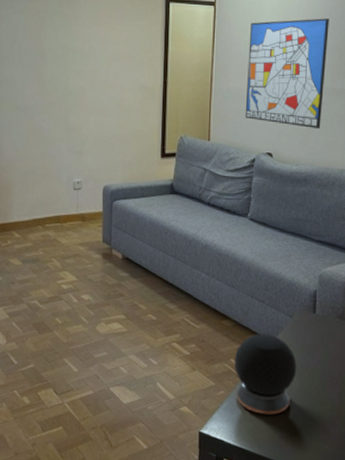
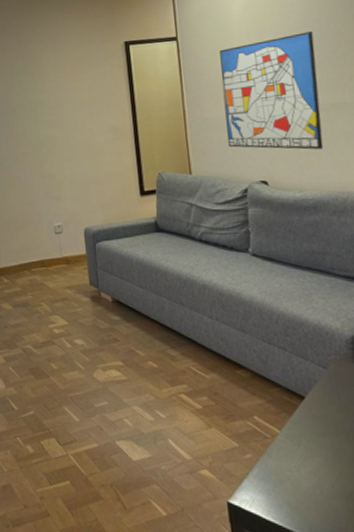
speaker: present [234,334,296,415] -> none [258,387,345,490]

